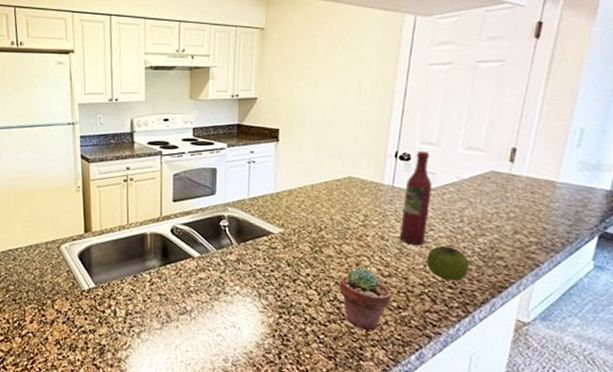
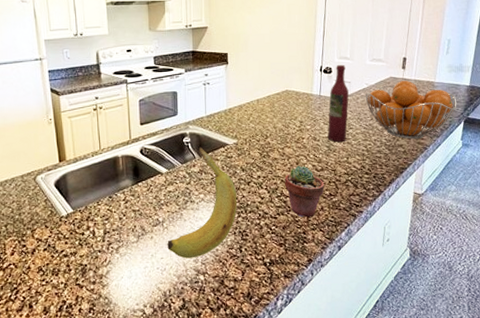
banana: none [194,232,280,357] -> present [167,146,238,259]
apple: present [427,246,469,281] -> none [348,140,379,168]
fruit basket: none [454,176,589,253] -> present [365,80,457,140]

